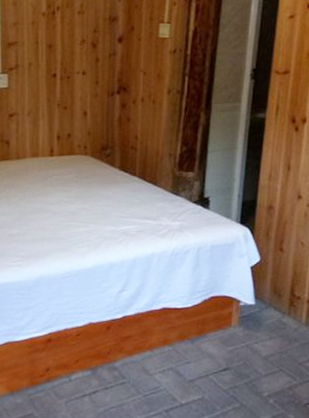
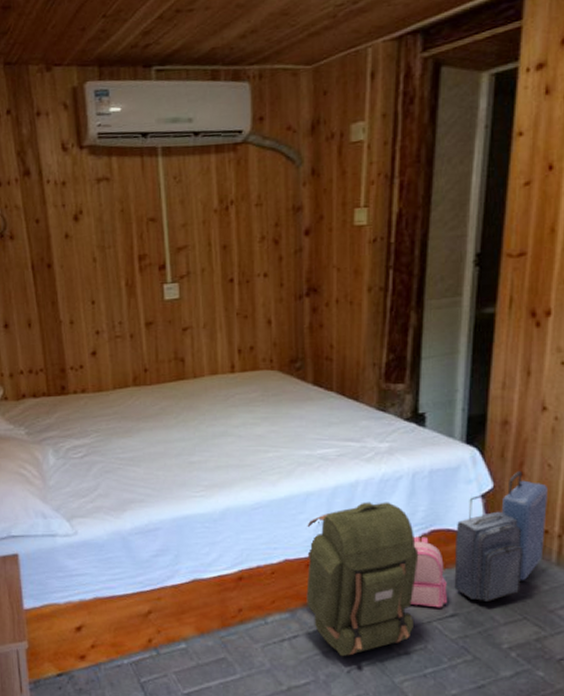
backpack: none [106,272,200,409] -> present [306,502,419,657]
luggage: none [192,247,300,363] -> present [410,470,547,608]

